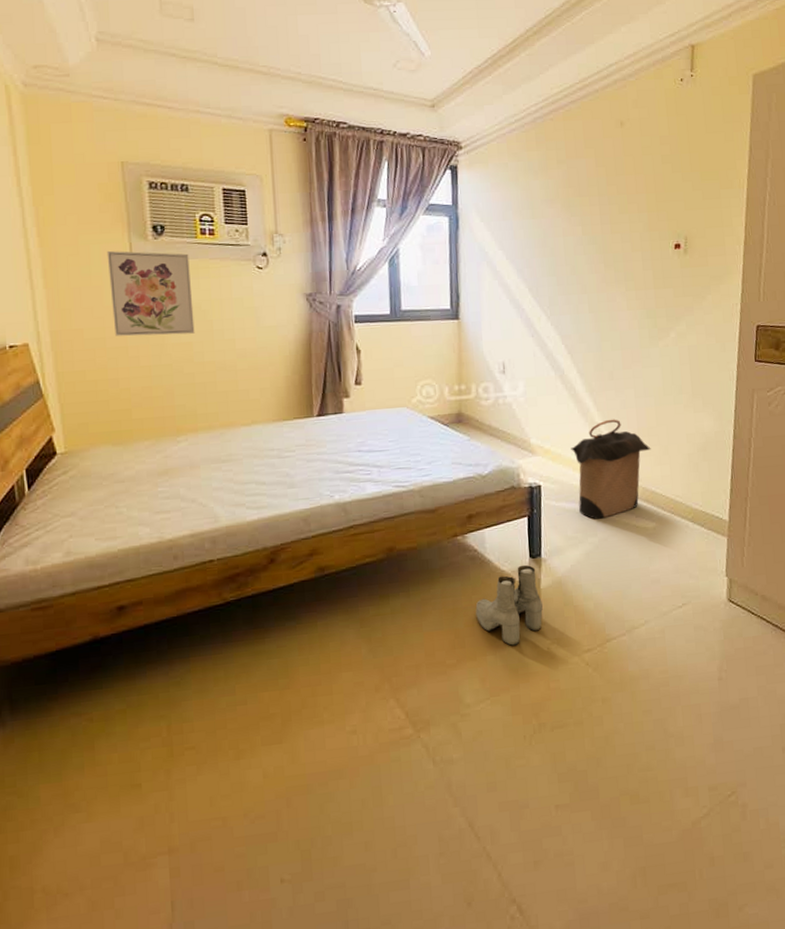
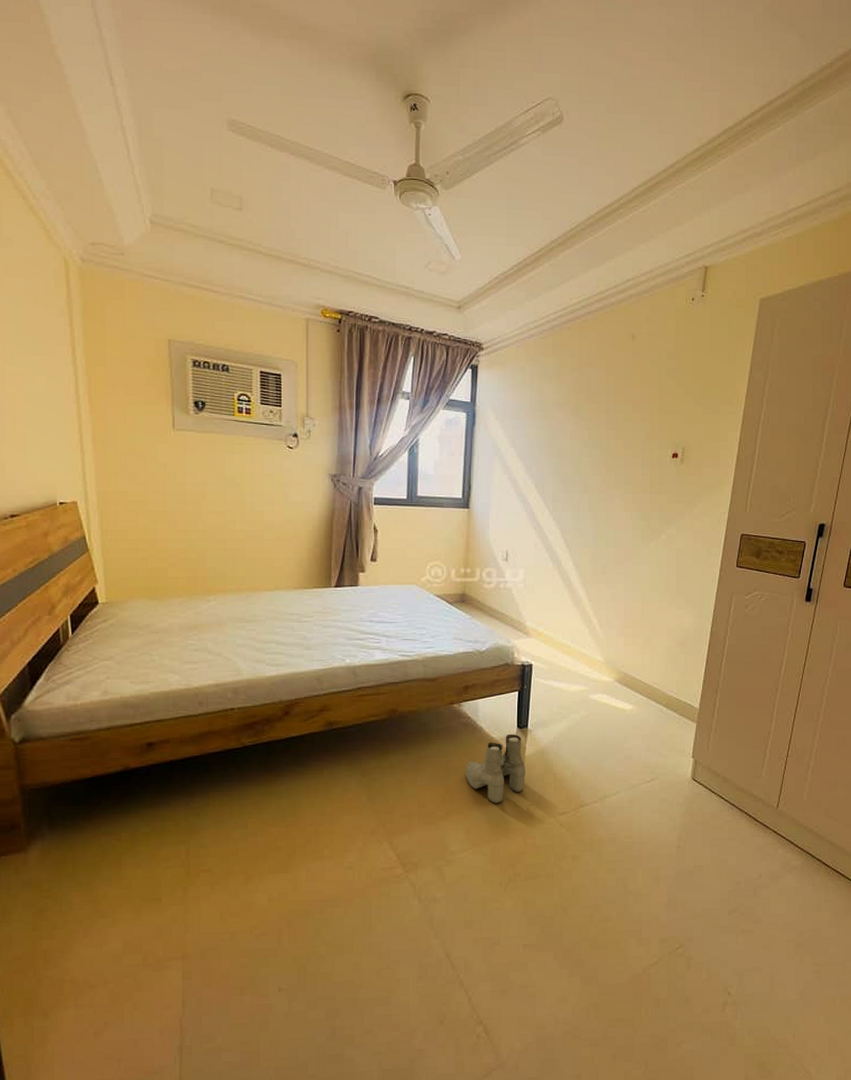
wall art: present [106,250,195,336] -> none [151,421,228,504]
laundry hamper: present [571,419,651,519] -> none [562,609,635,698]

